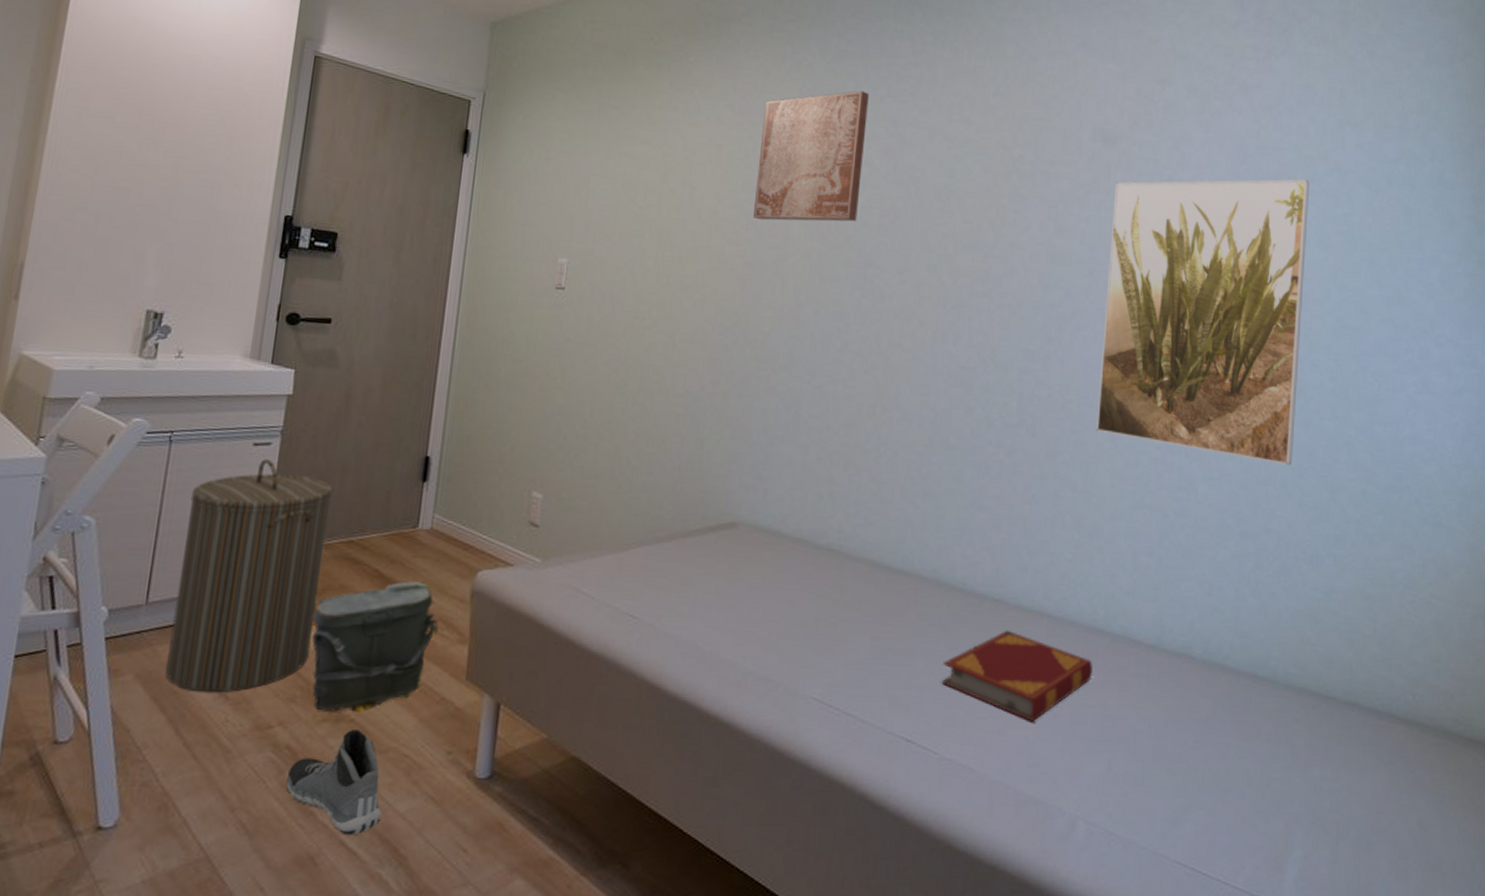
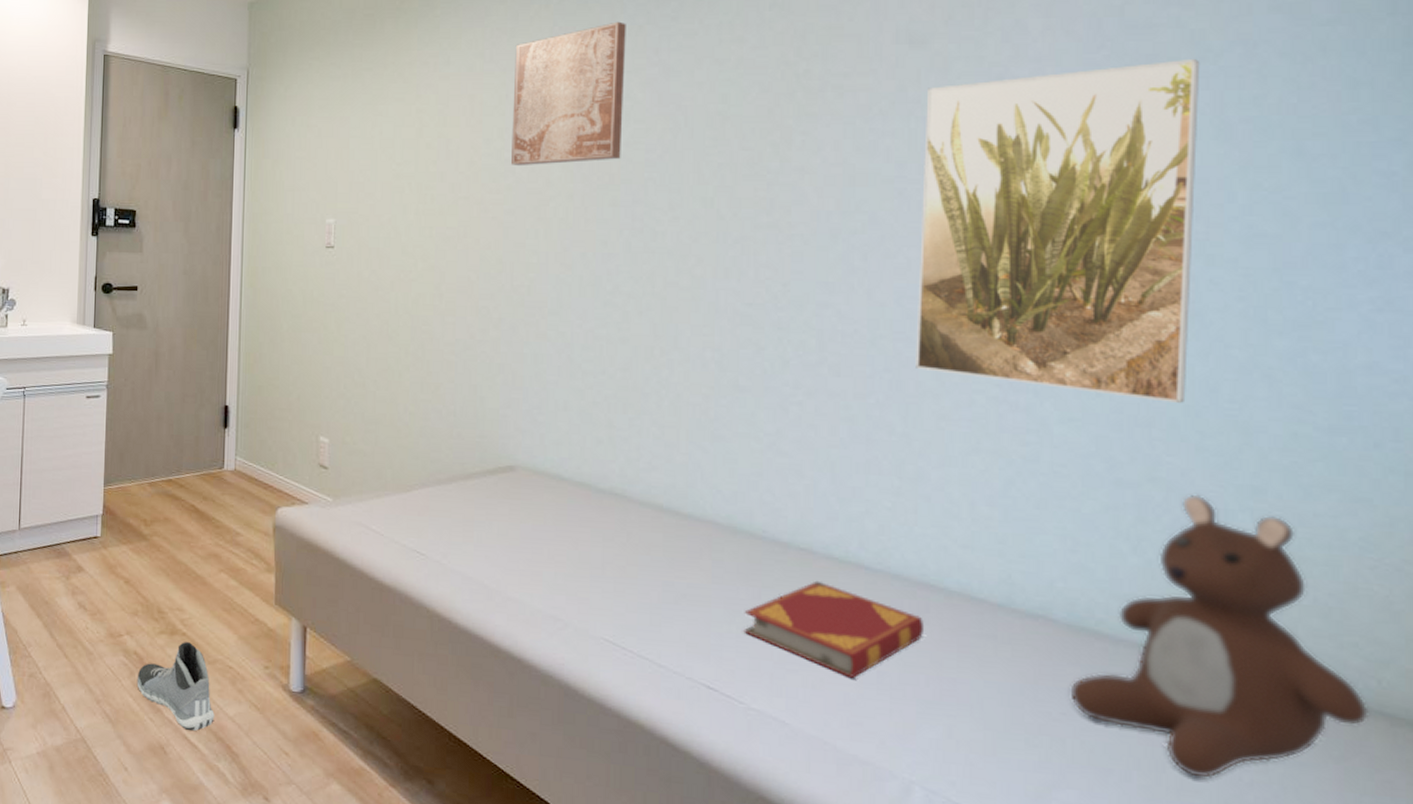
laundry hamper: present [165,458,333,693] -> none [38,409,152,605]
bag: present [311,581,439,712] -> none [145,516,248,628]
teddy bear: none [1202,543,1407,791] -> present [1070,494,1369,779]

